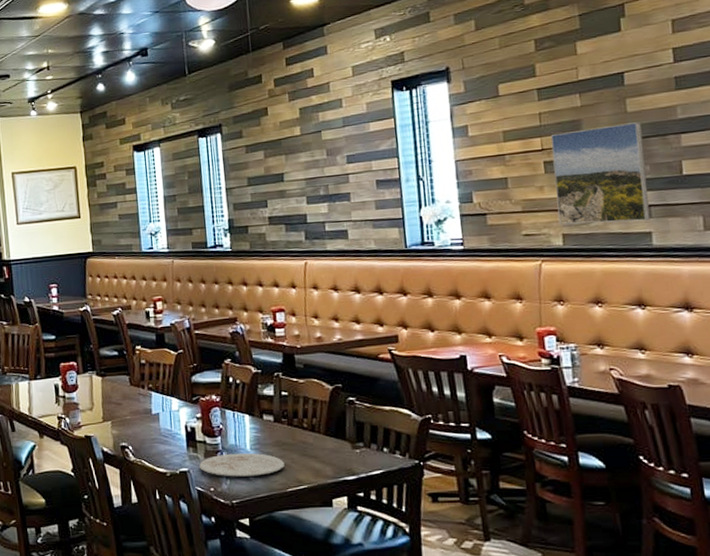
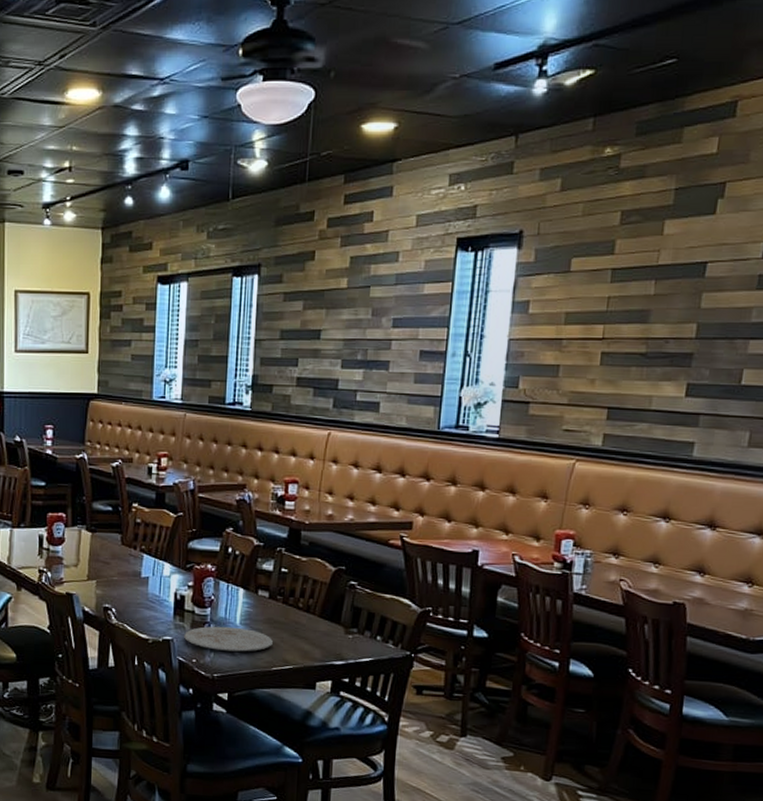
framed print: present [550,122,651,225] -> none [603,320,712,429]

